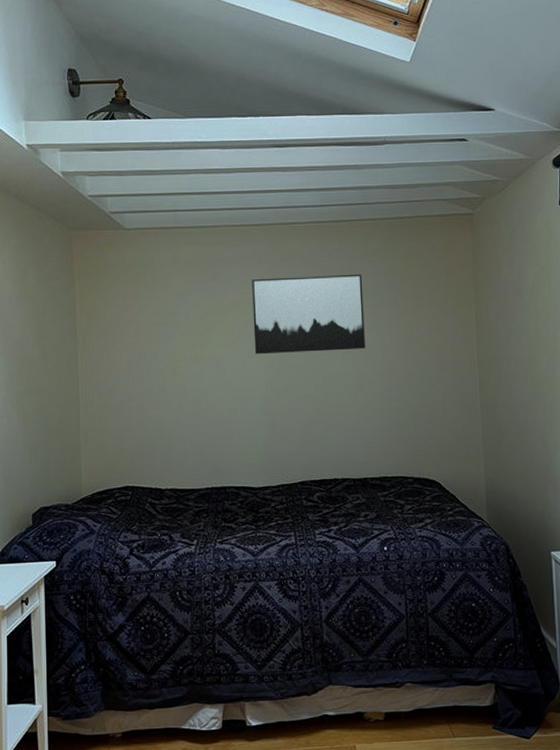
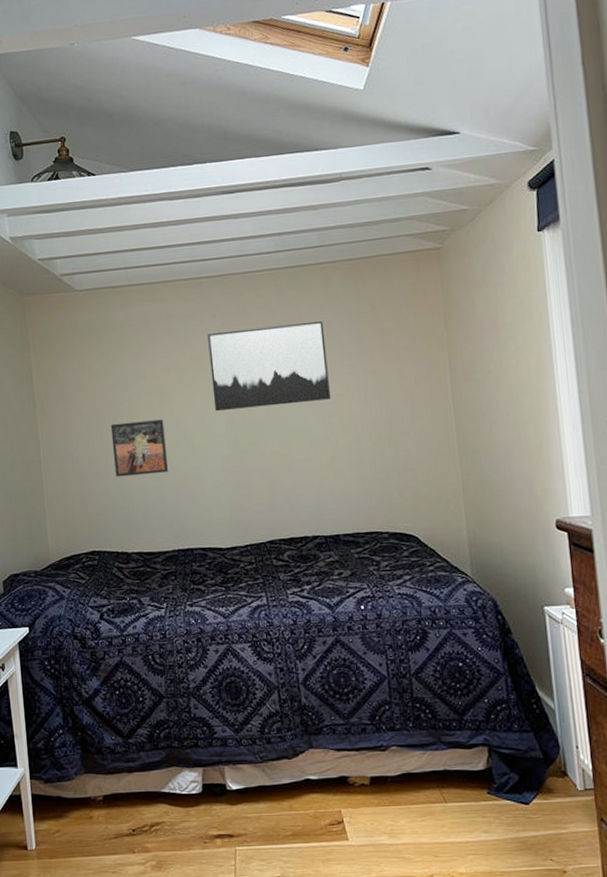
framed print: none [151,359,207,414] -> present [110,419,169,477]

